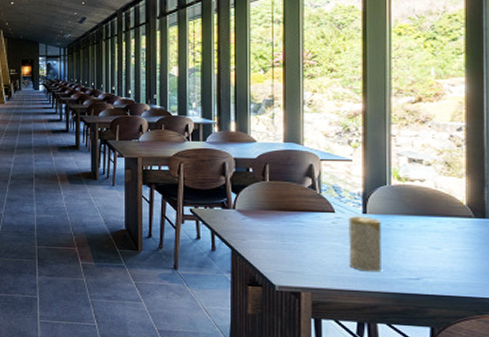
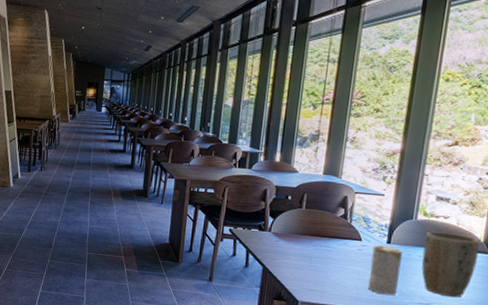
plant pot: none [403,197,463,270] -> present [421,231,480,298]

